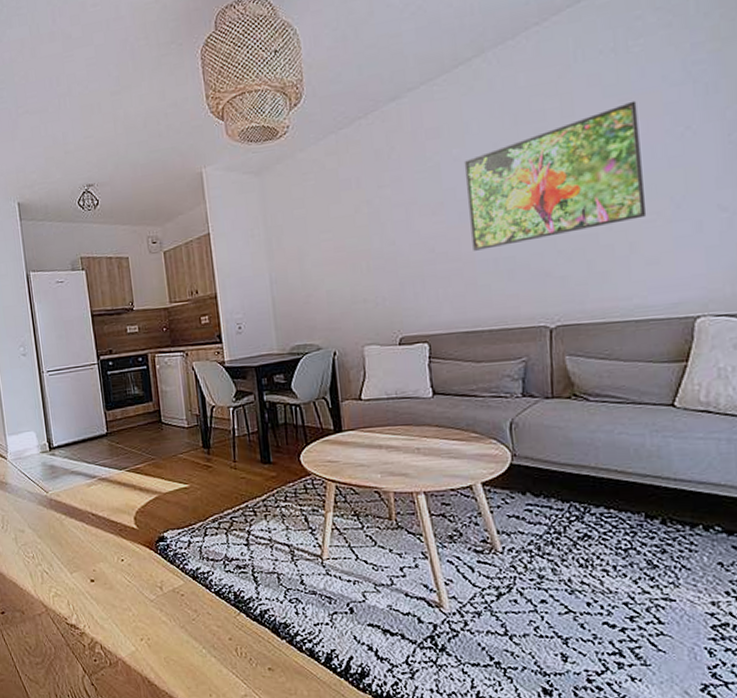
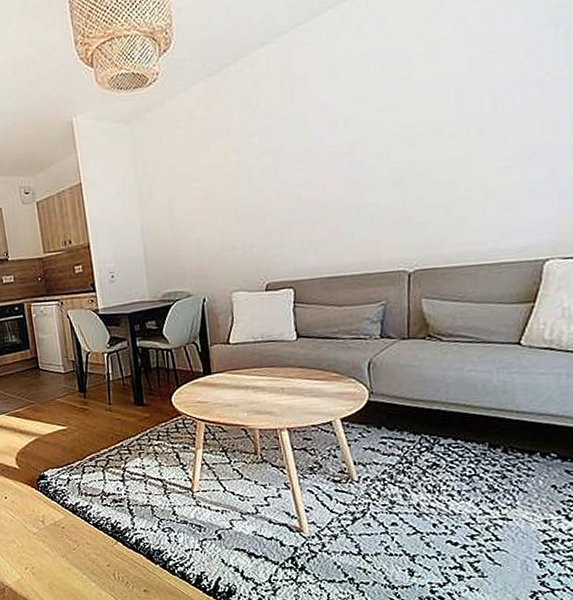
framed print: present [464,100,647,251] -> none [330,45,504,198]

